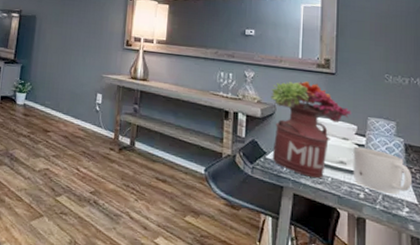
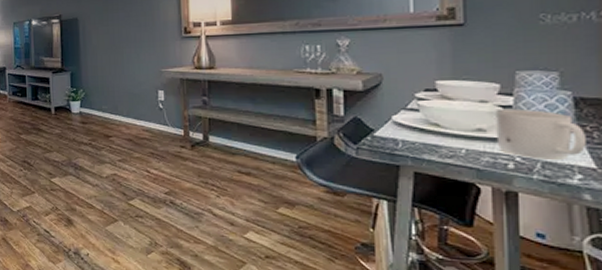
flower arrangement: present [271,81,351,178] -> none [374,39,491,151]

